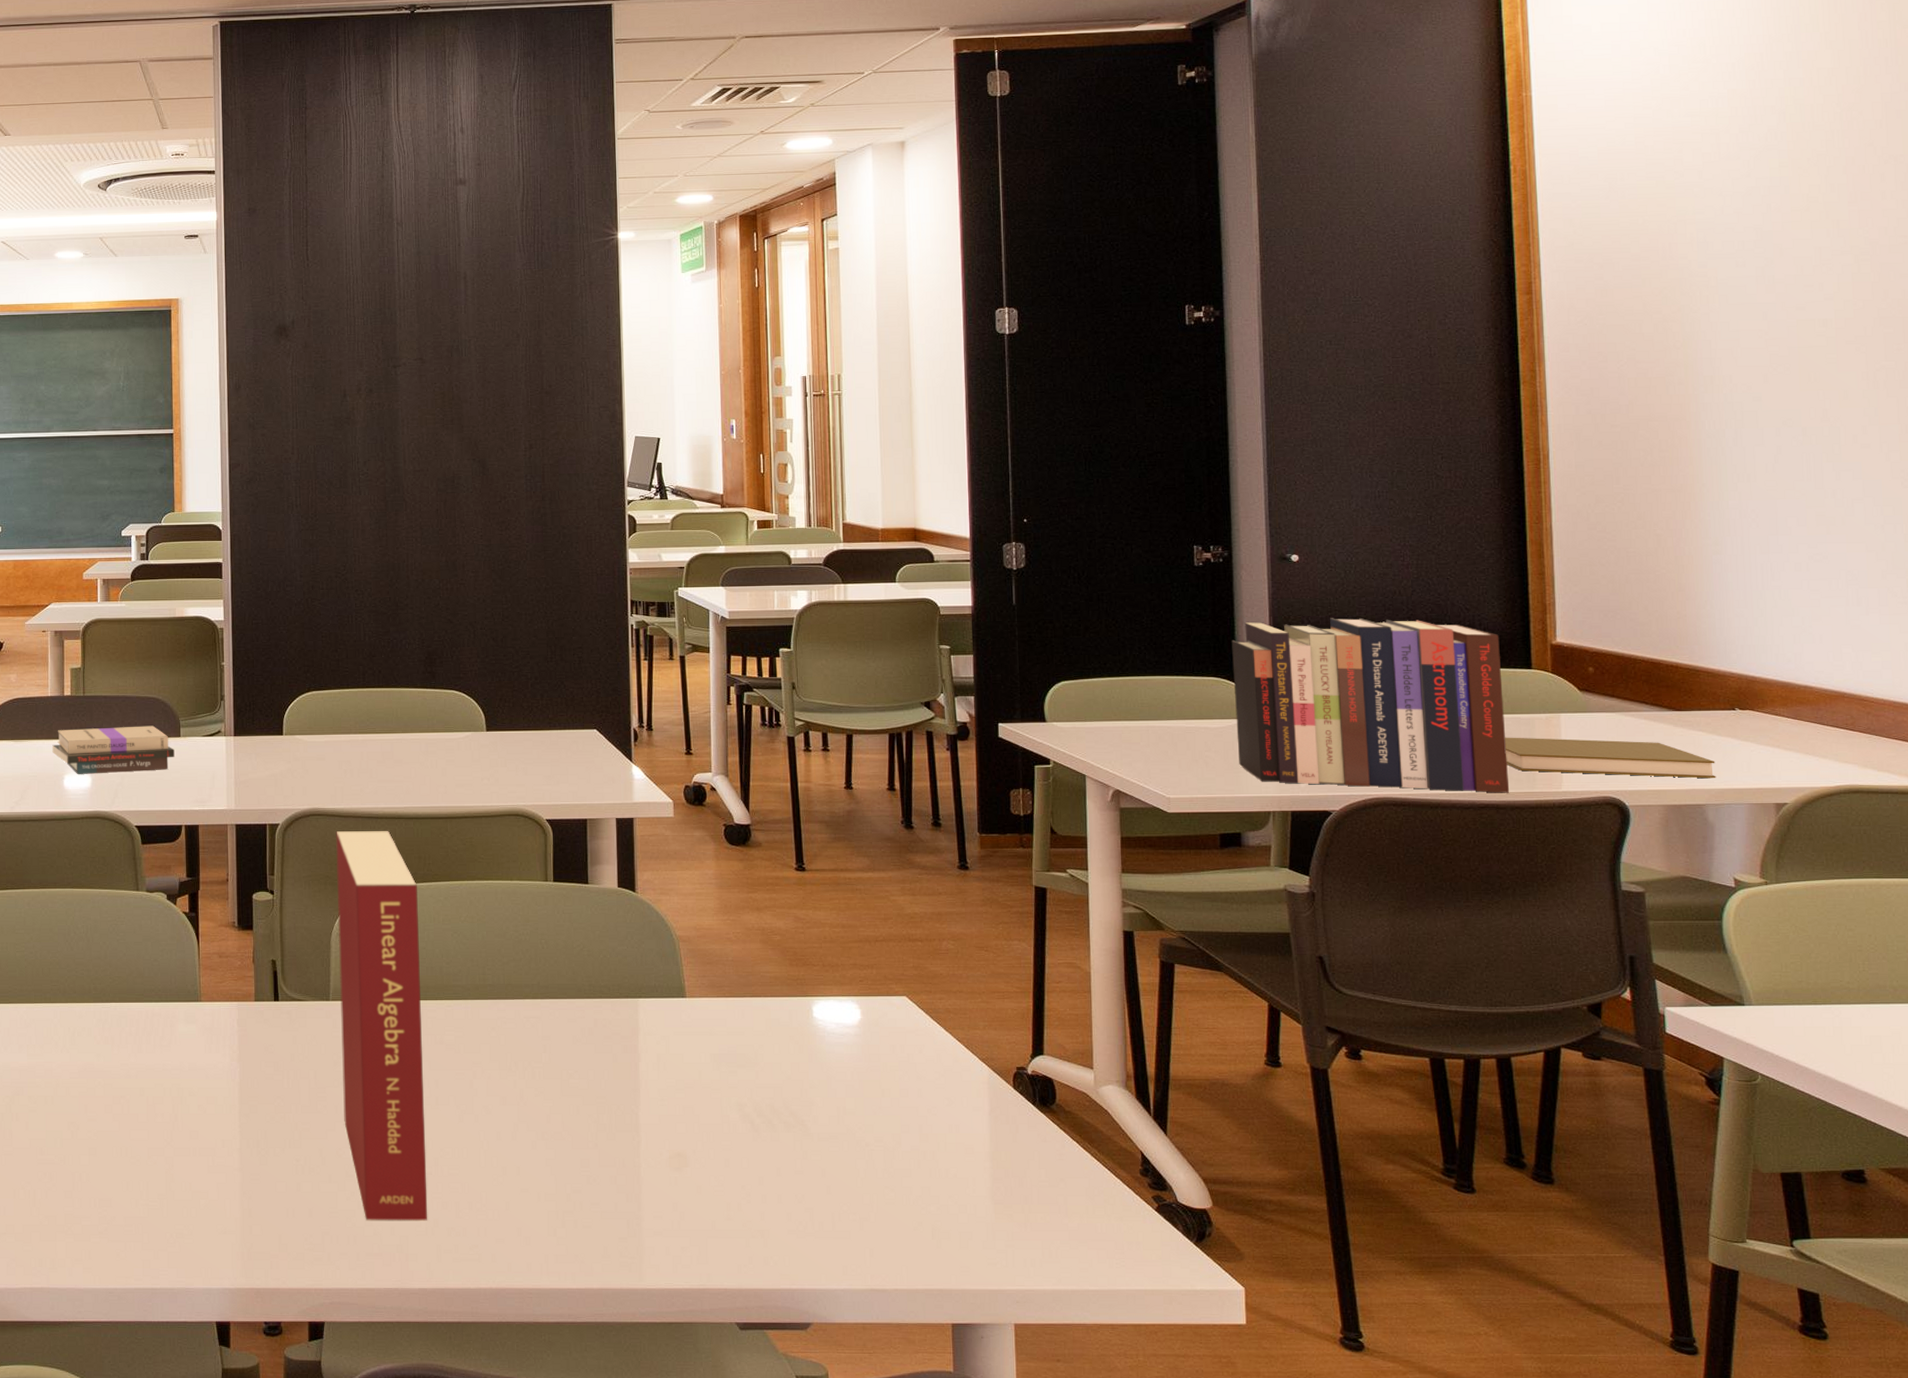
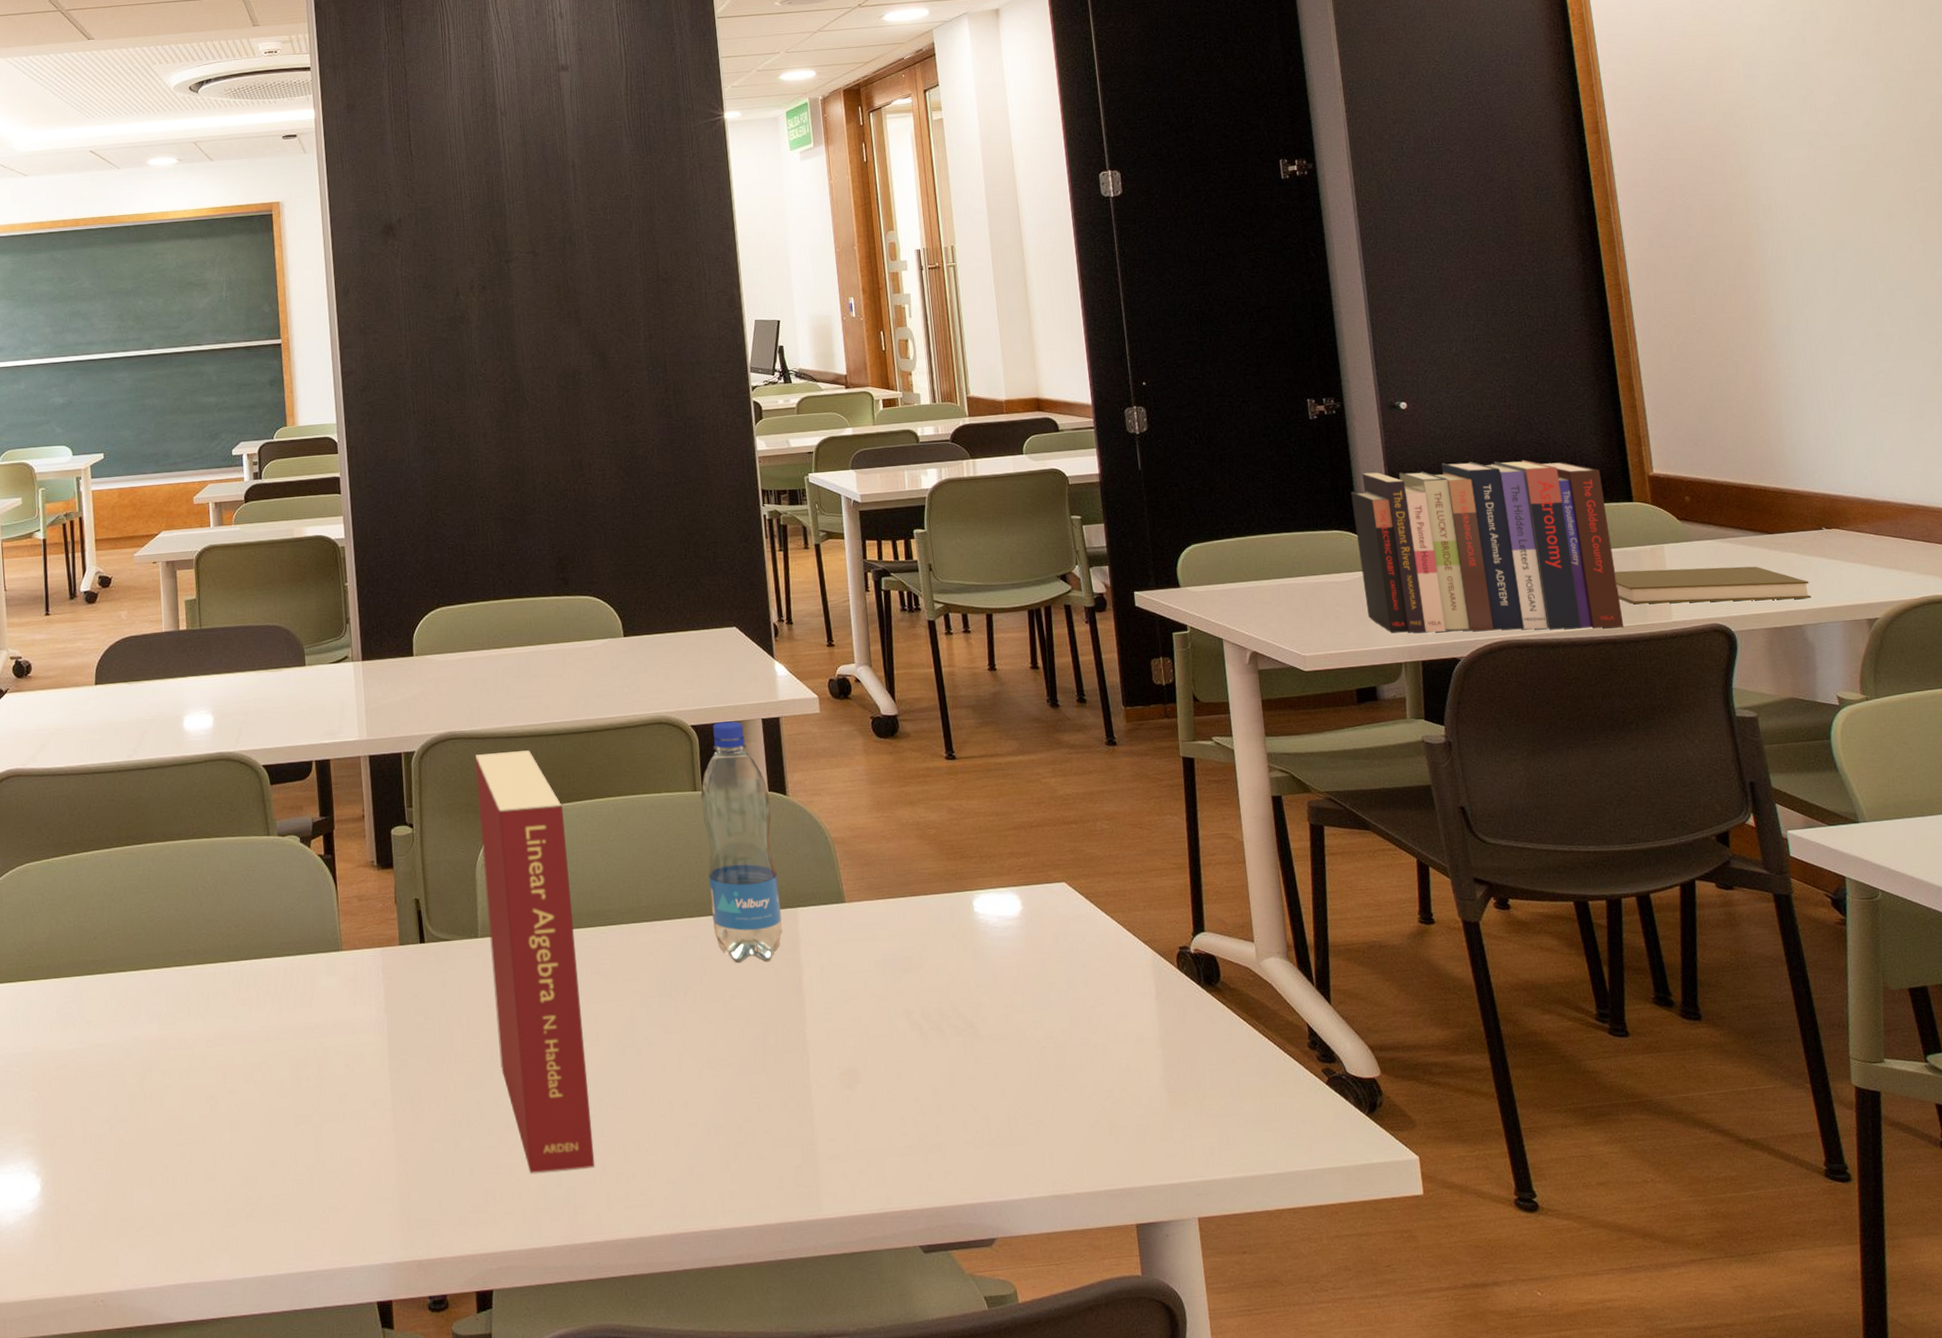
books: present [52,725,175,774] -> none [169,656,301,714]
bottle: none [552,818,623,1047] -> present [701,721,782,963]

